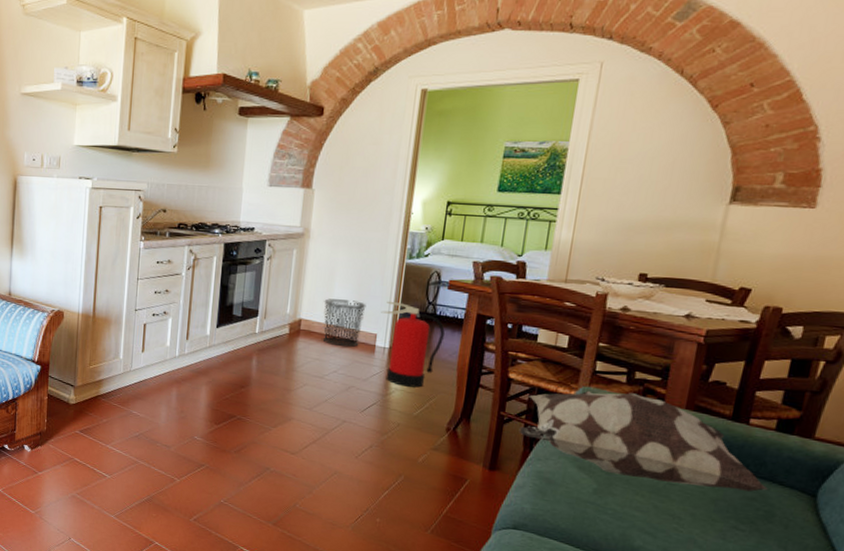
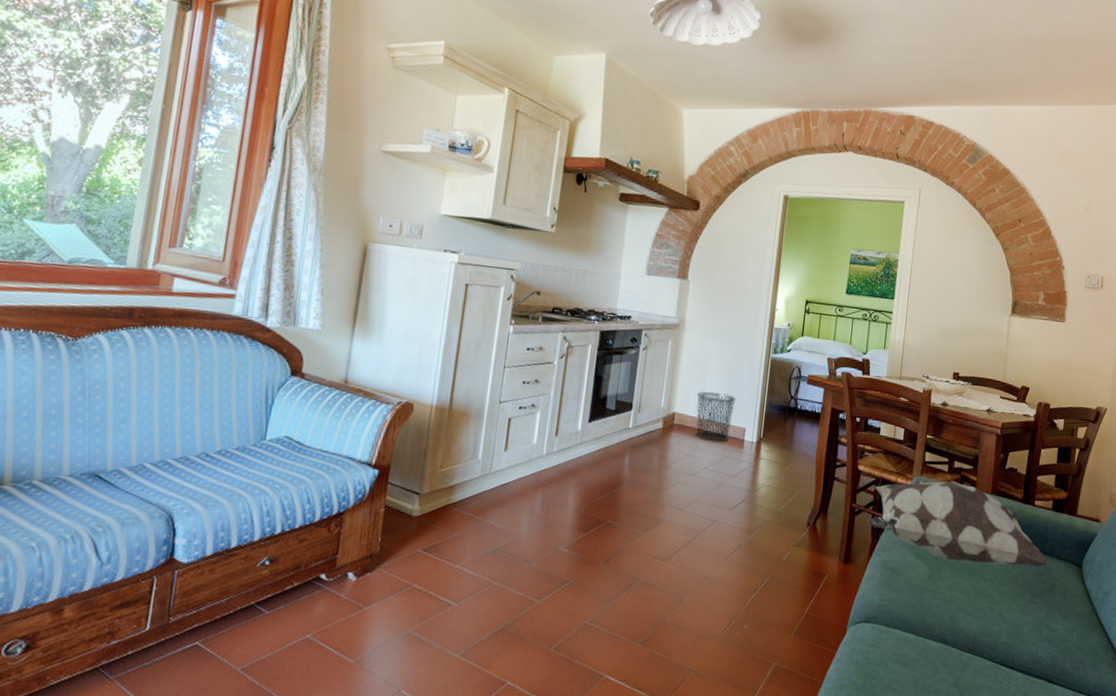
fire extinguisher: present [381,301,445,388] -> none [749,394,805,482]

